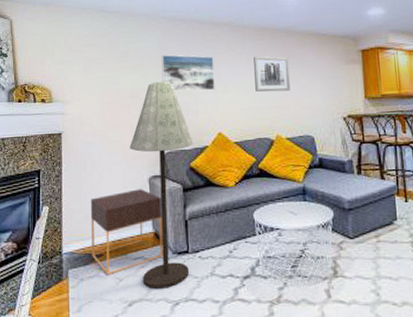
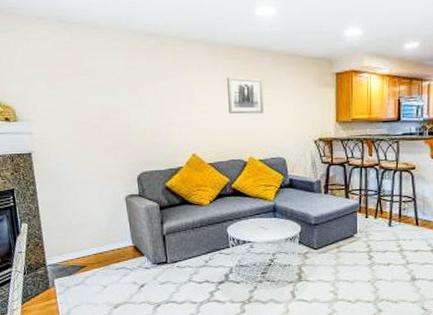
nightstand: present [90,189,164,276] -> none [68,207,144,284]
floor lamp: present [130,81,194,289] -> none [104,101,168,294]
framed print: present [161,54,215,92] -> none [130,73,188,112]

